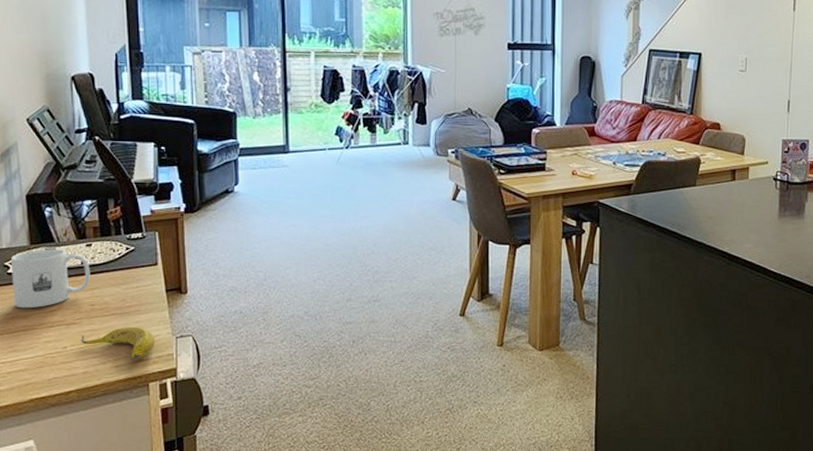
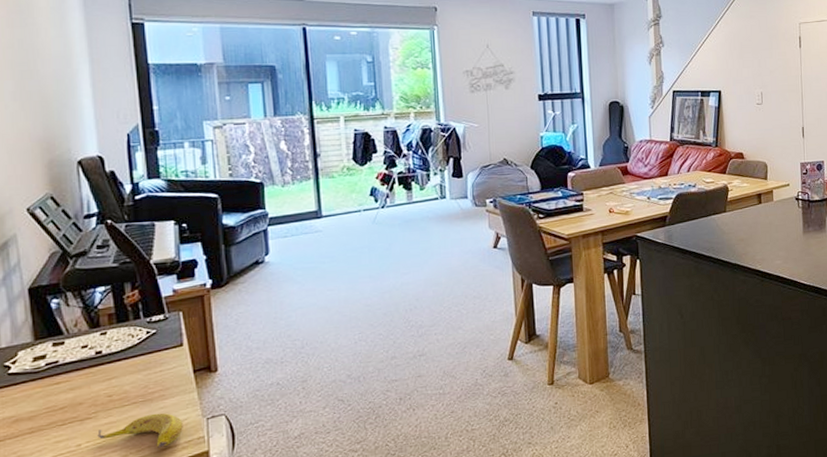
mug: present [10,249,90,309] -> none [11,341,107,410]

